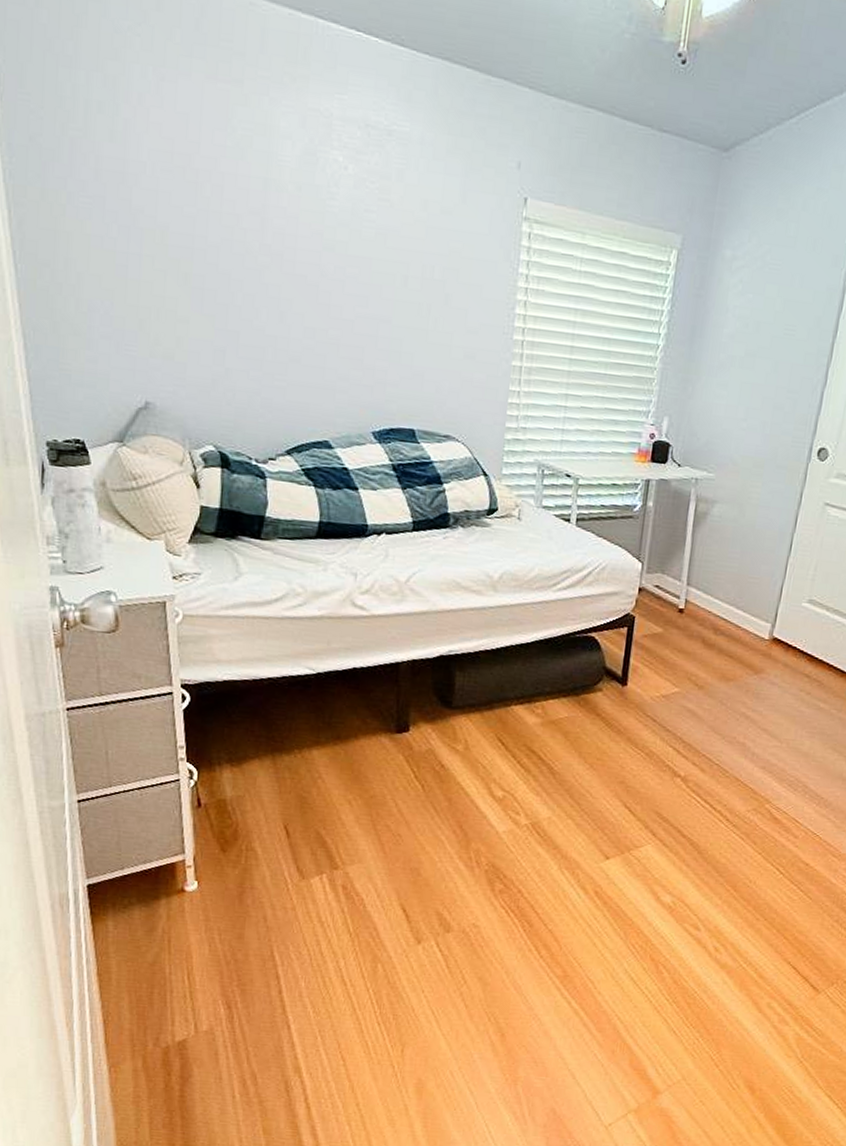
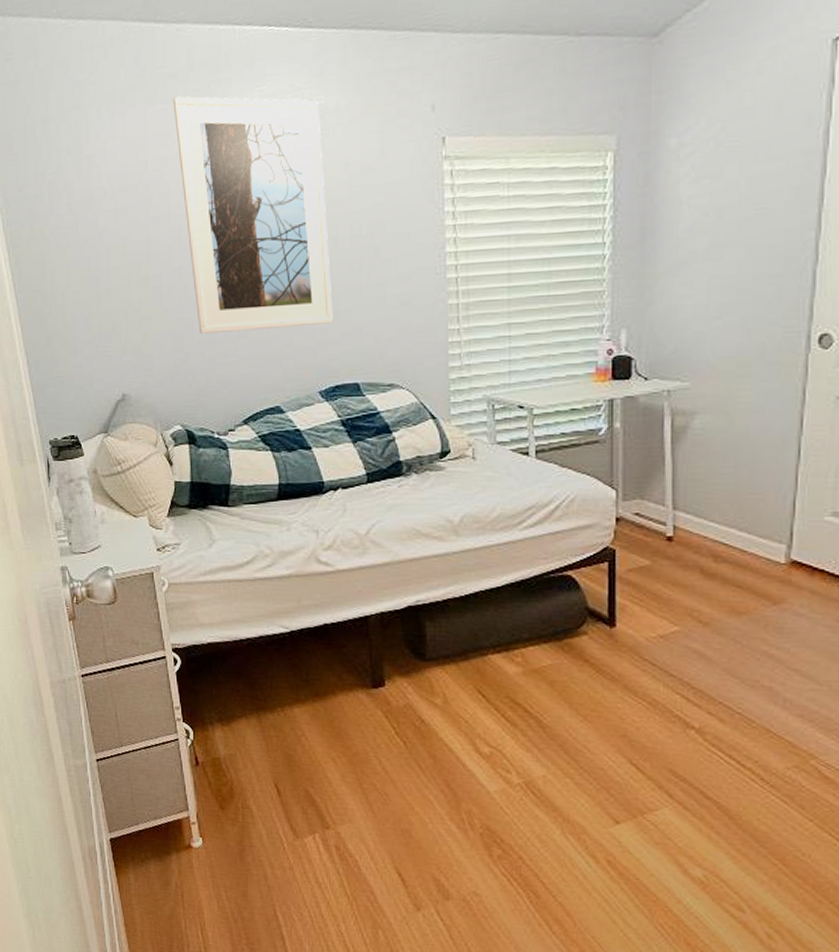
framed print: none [237,79,403,364] -> present [173,96,333,335]

